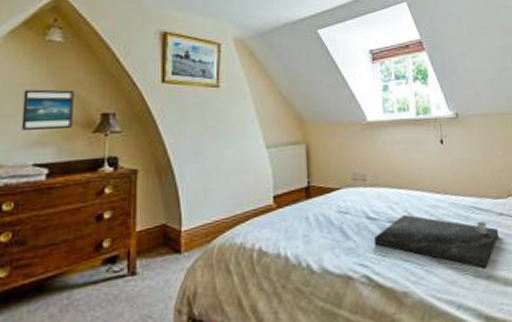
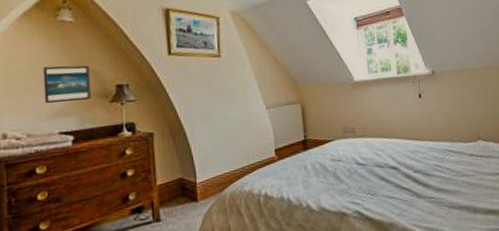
tray: present [373,214,499,269] -> none [363,159,469,201]

